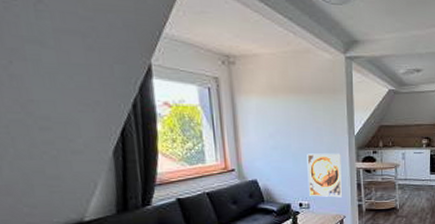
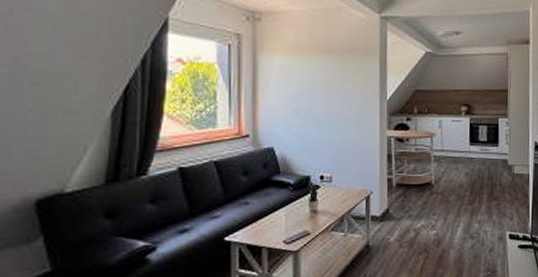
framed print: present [307,153,343,198] -> none [331,119,371,170]

